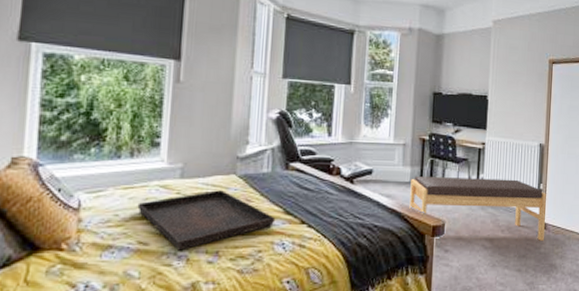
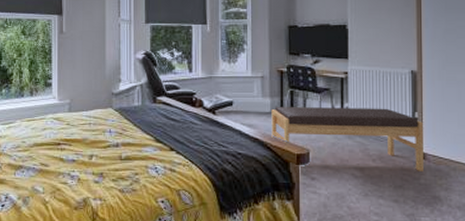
serving tray: present [137,190,276,251] -> none [38,121,148,172]

